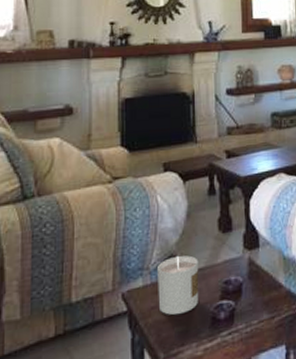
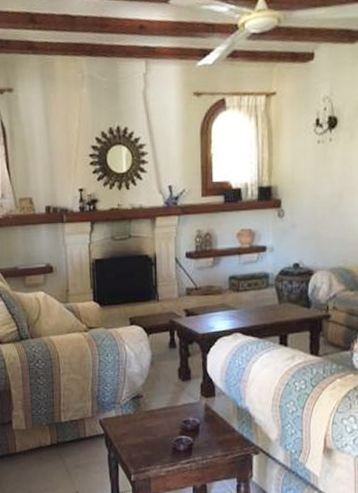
candle: present [158,255,199,316] -> none [127,395,162,442]

